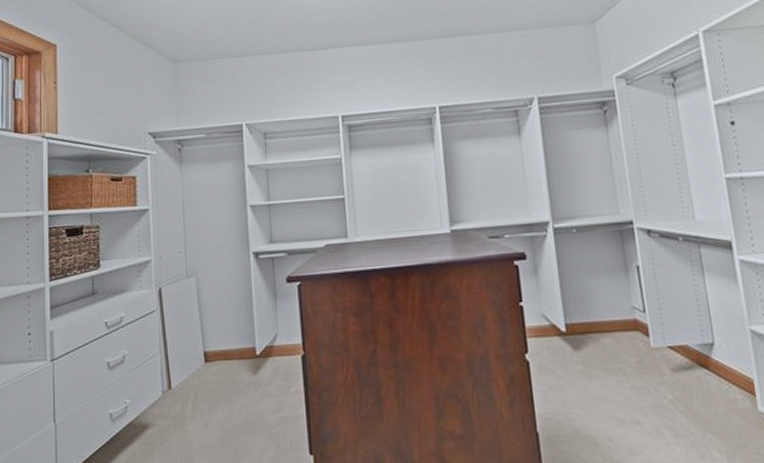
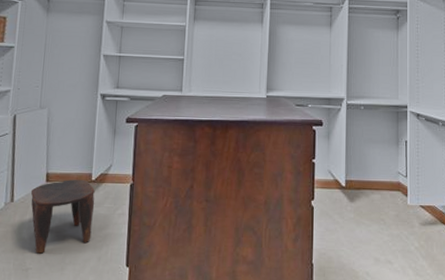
stool: none [189,356,265,447] -> present [30,180,95,254]

